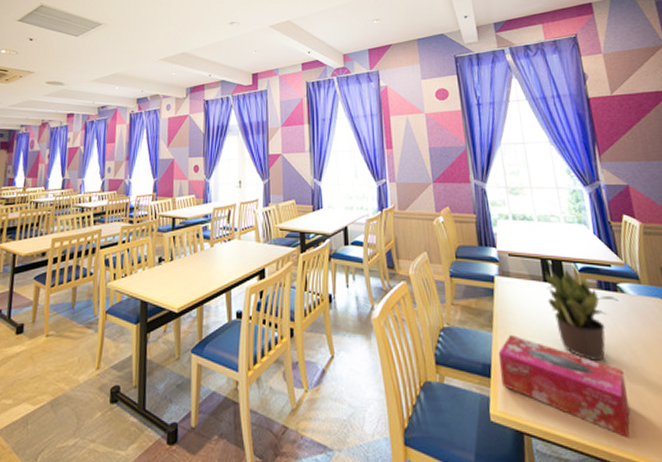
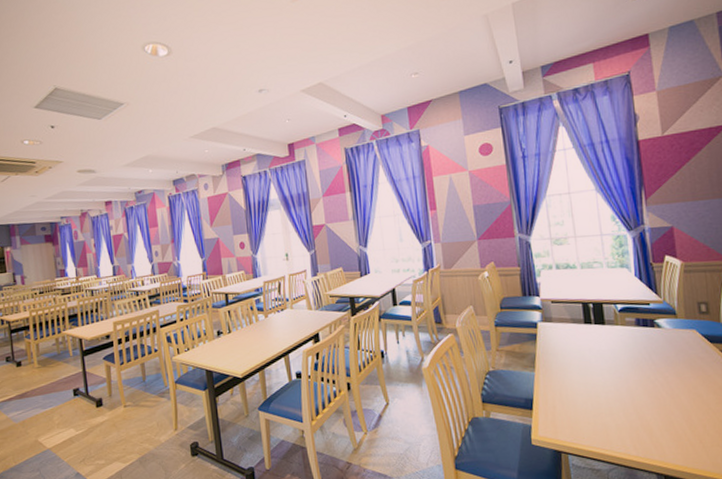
tissue box: present [498,335,630,438] -> none [539,373,658,449]
potted plant: present [544,269,619,361] -> none [585,310,655,388]

